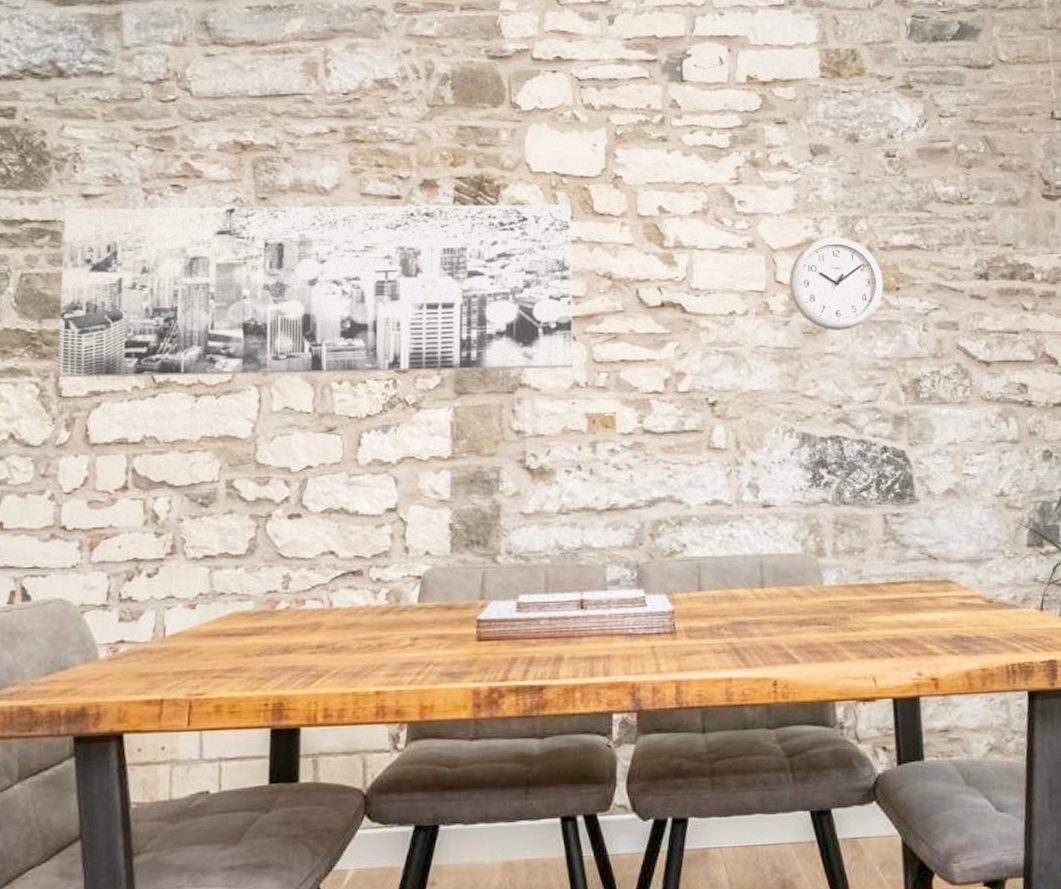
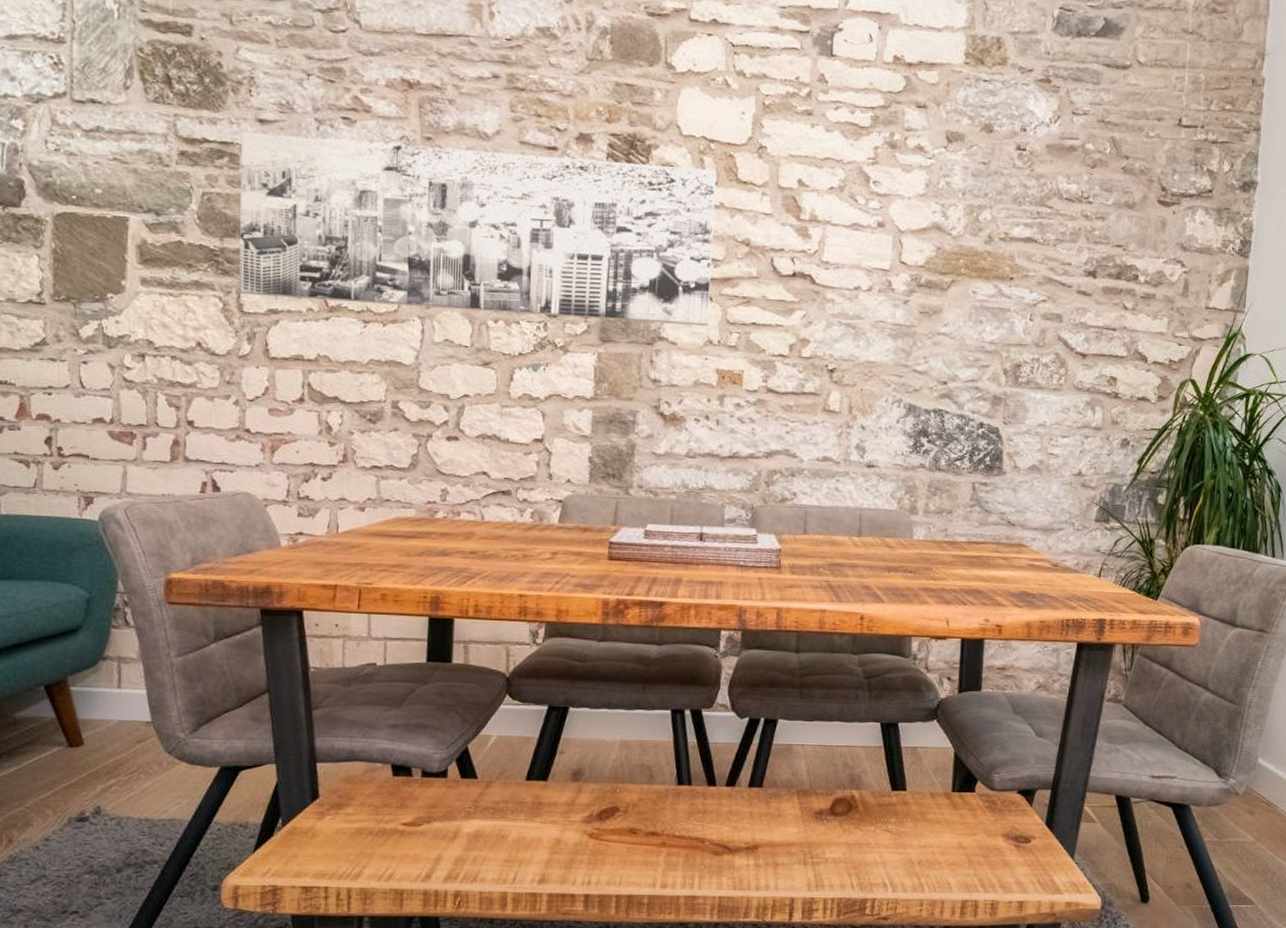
wall clock: present [788,237,884,330] -> none [912,223,1000,314]

